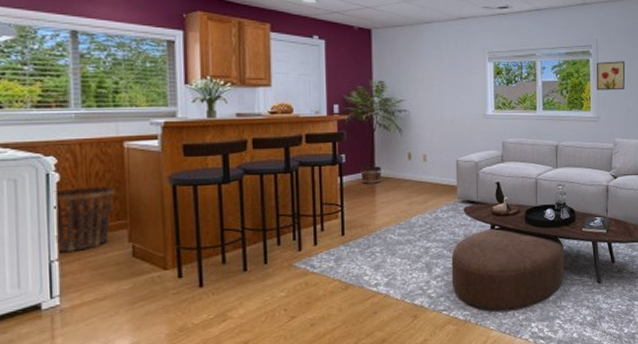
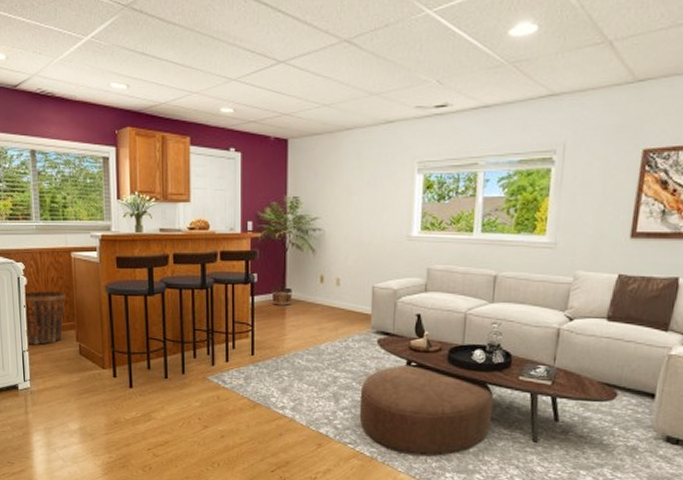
wall art: present [596,61,626,91] -> none [556,170,604,209]

